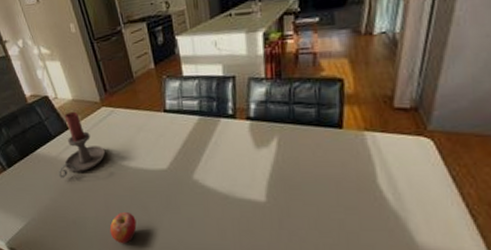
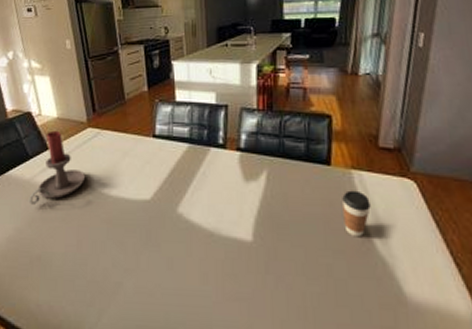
apple: present [109,213,137,244] -> none [78,248,110,287]
coffee cup: none [354,151,384,195] -> present [342,190,371,238]

